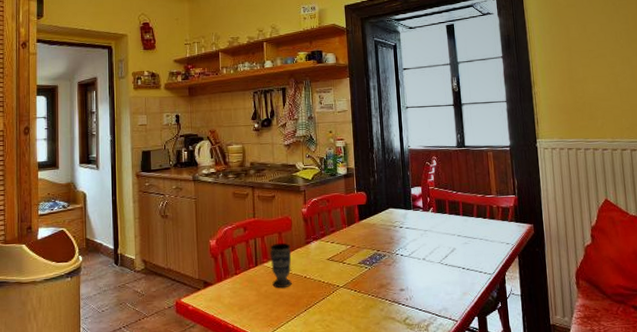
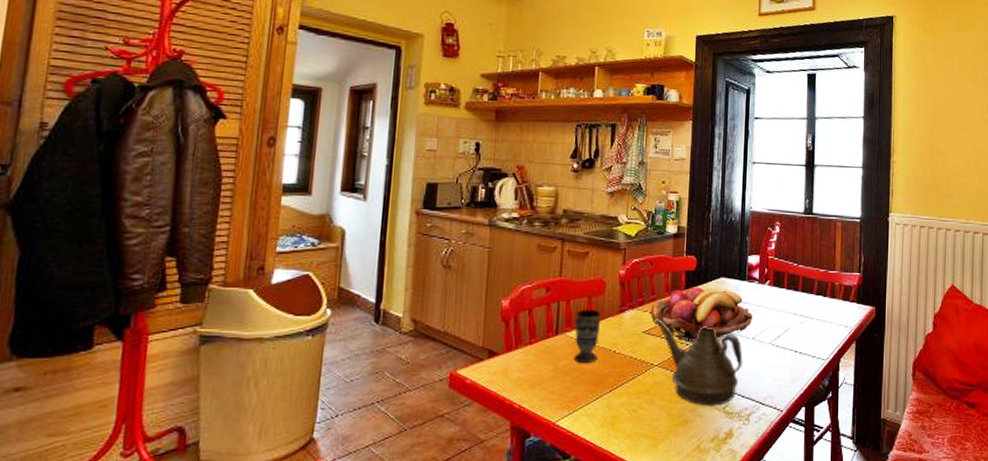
fruit basket: none [332,218,422,265] -> present [651,287,753,343]
teapot: none [336,248,417,319] -> present [654,319,743,406]

